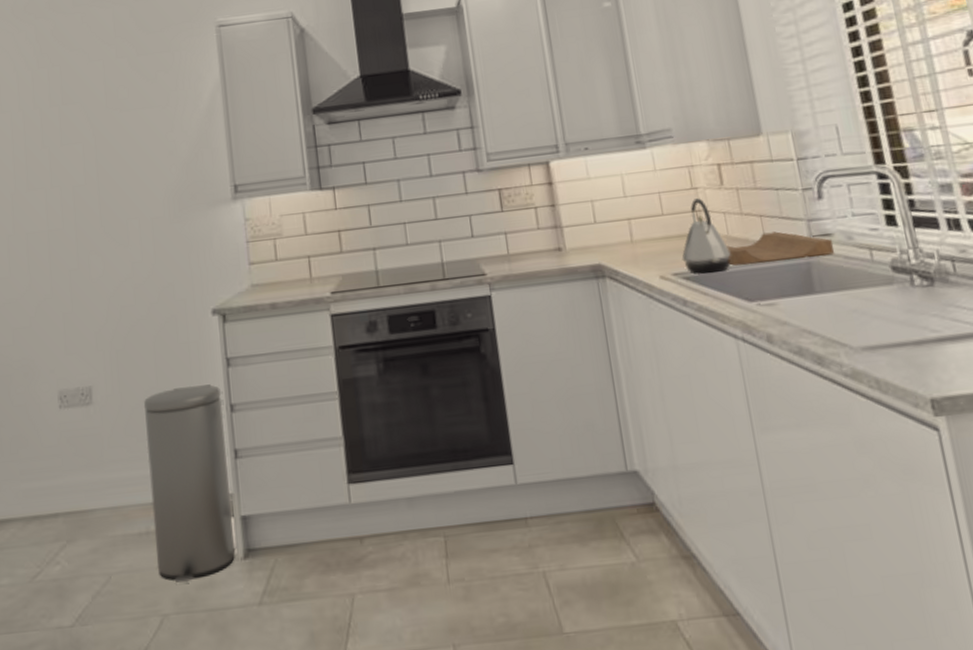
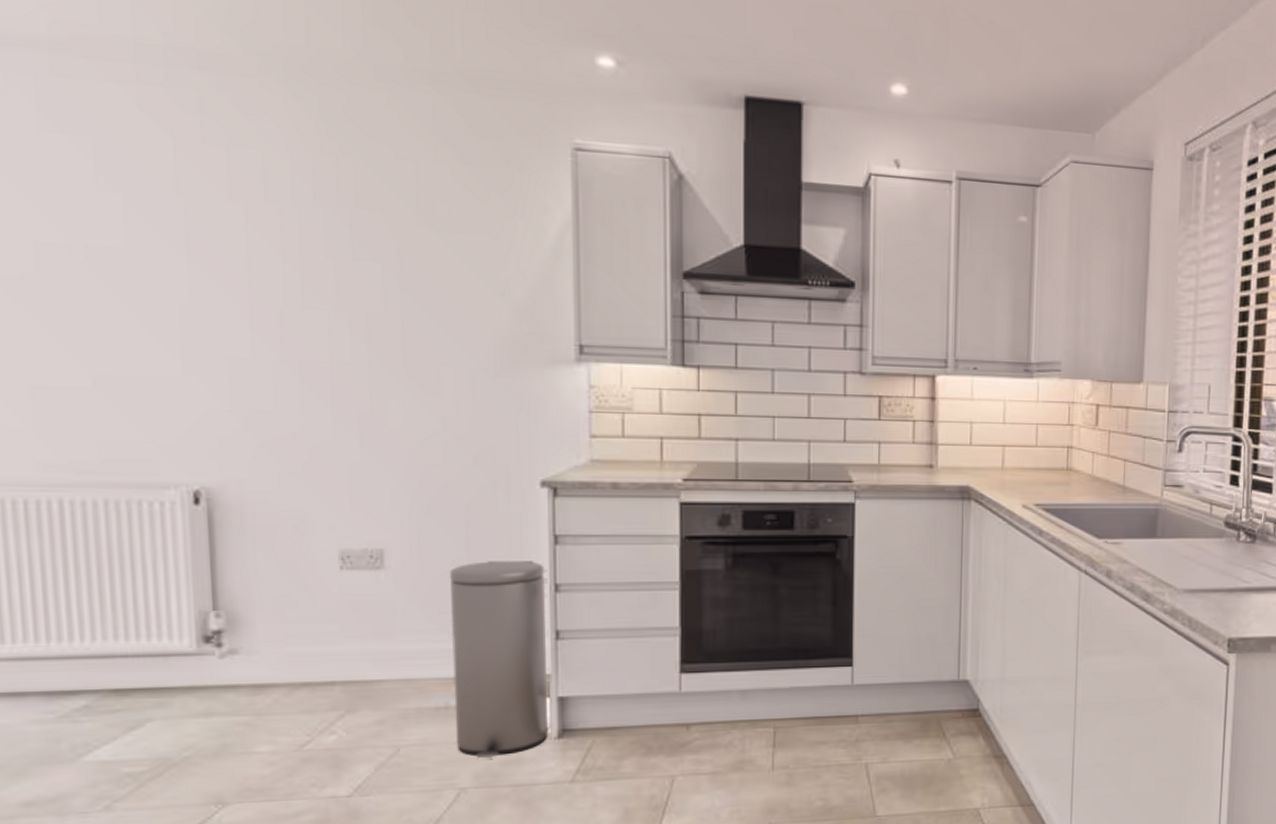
kettle: present [682,198,731,274] -> none [1046,435,1091,507]
cutting board: present [726,231,835,266] -> none [1088,477,1182,504]

